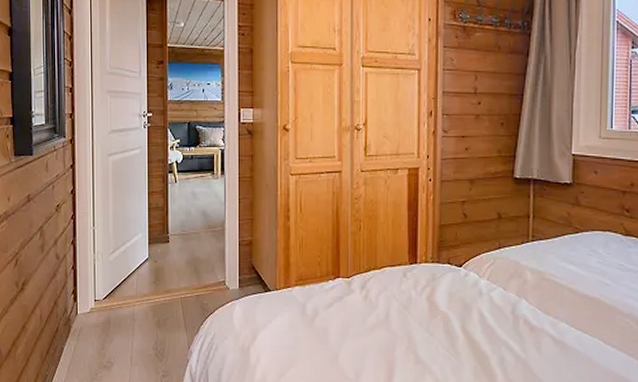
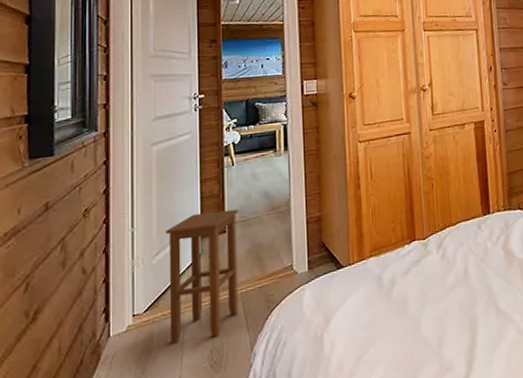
stool: none [120,222,180,331] -> present [165,209,239,344]

